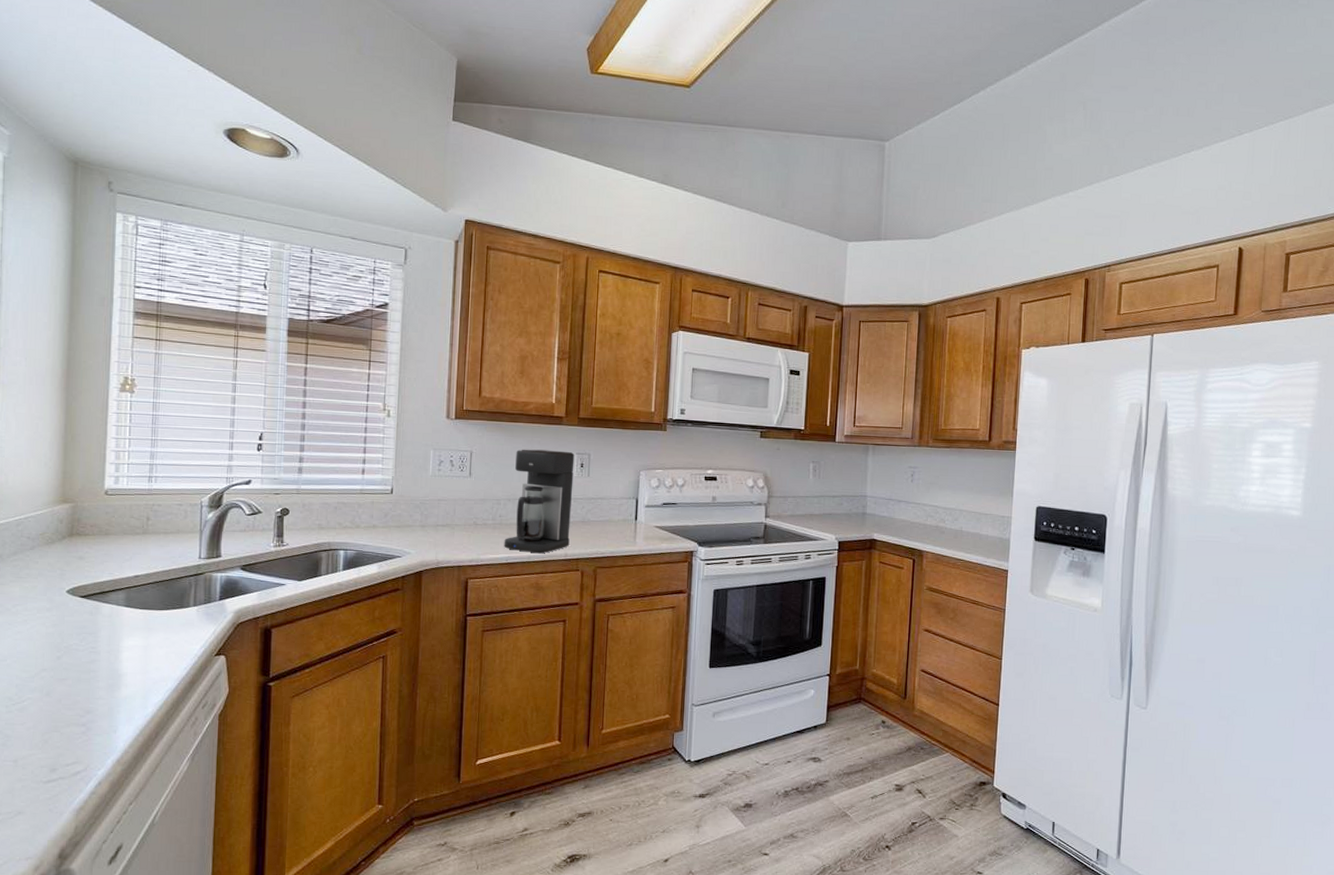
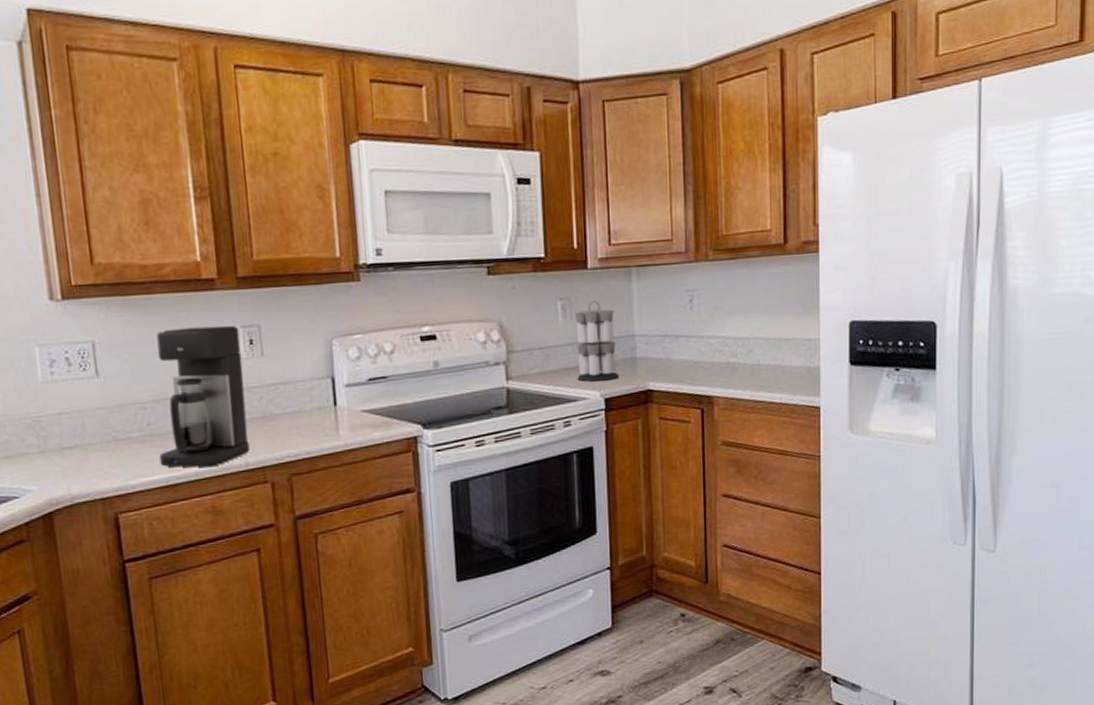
spice rack: none [820,465,852,528] -> present [575,300,618,382]

